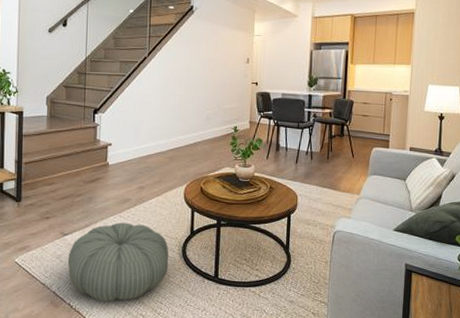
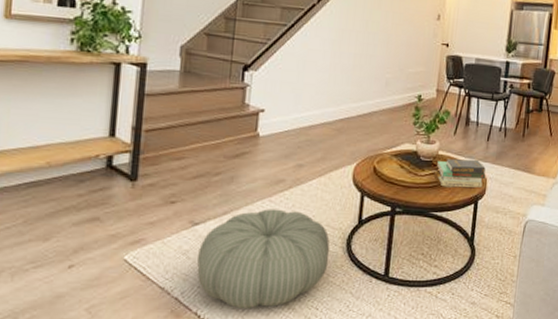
books: none [251,179,297,204] -> present [433,159,486,188]

